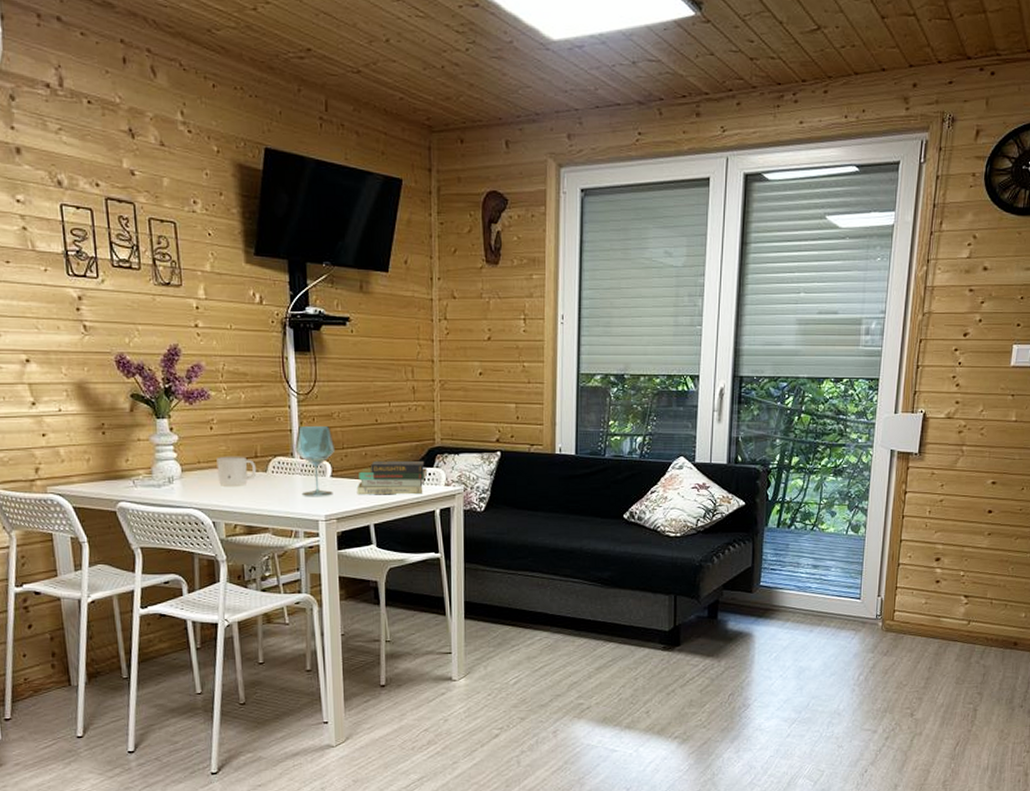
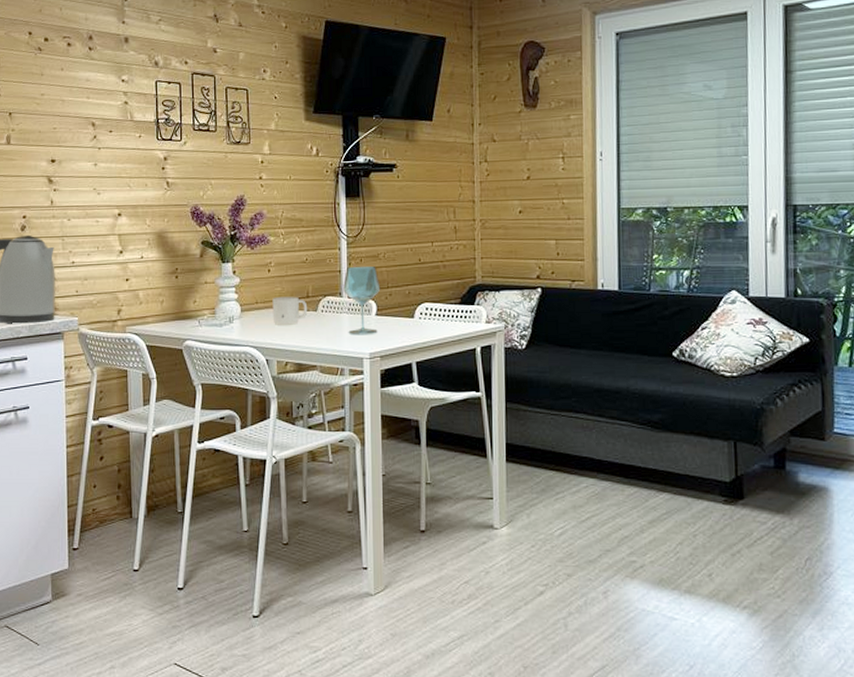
books: present [356,460,428,495] -> none [400,298,469,333]

